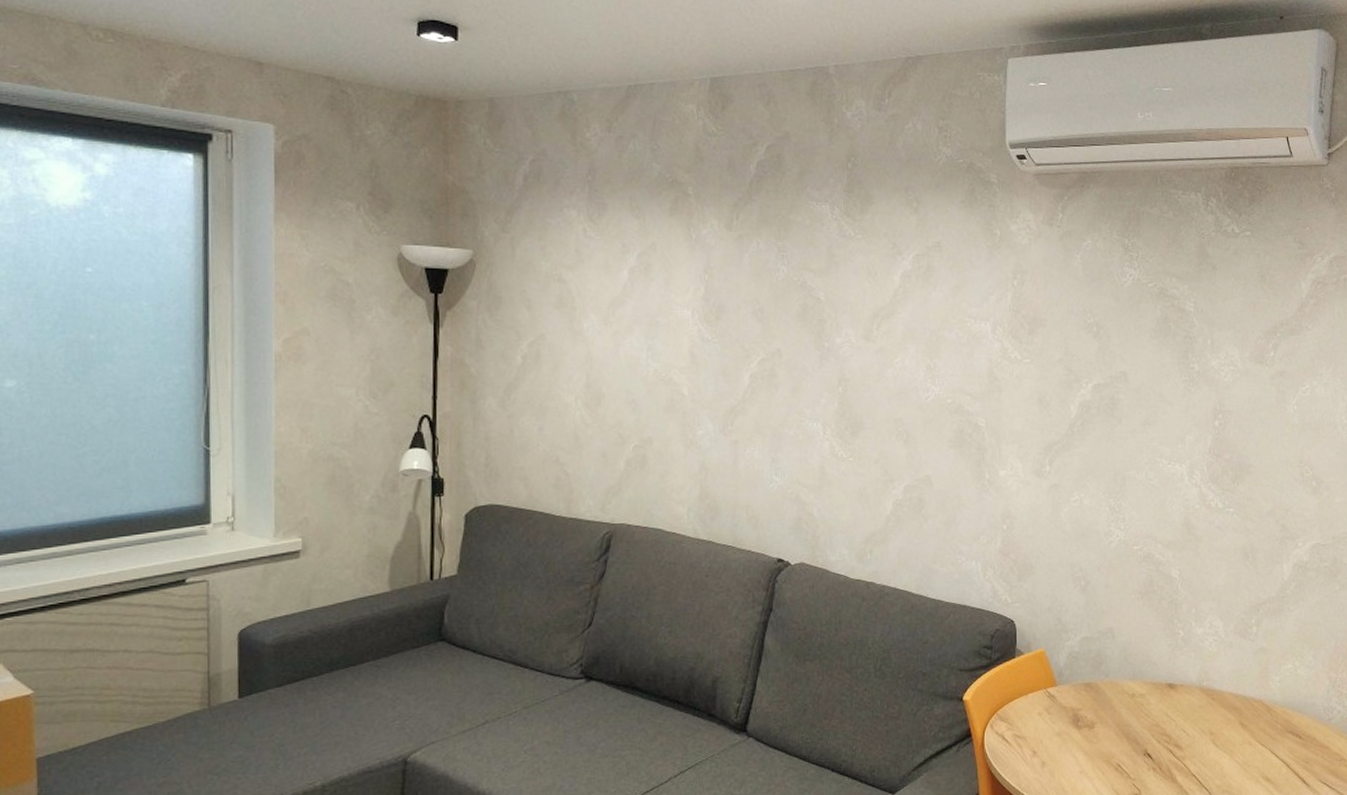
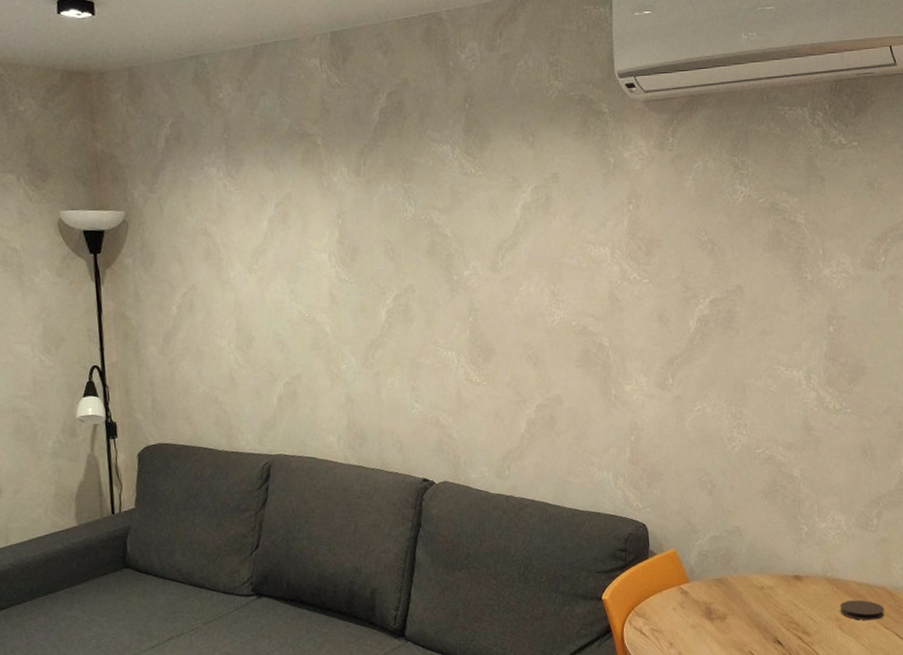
coaster: none [1214,713,1261,736] -> present [840,600,885,621]

